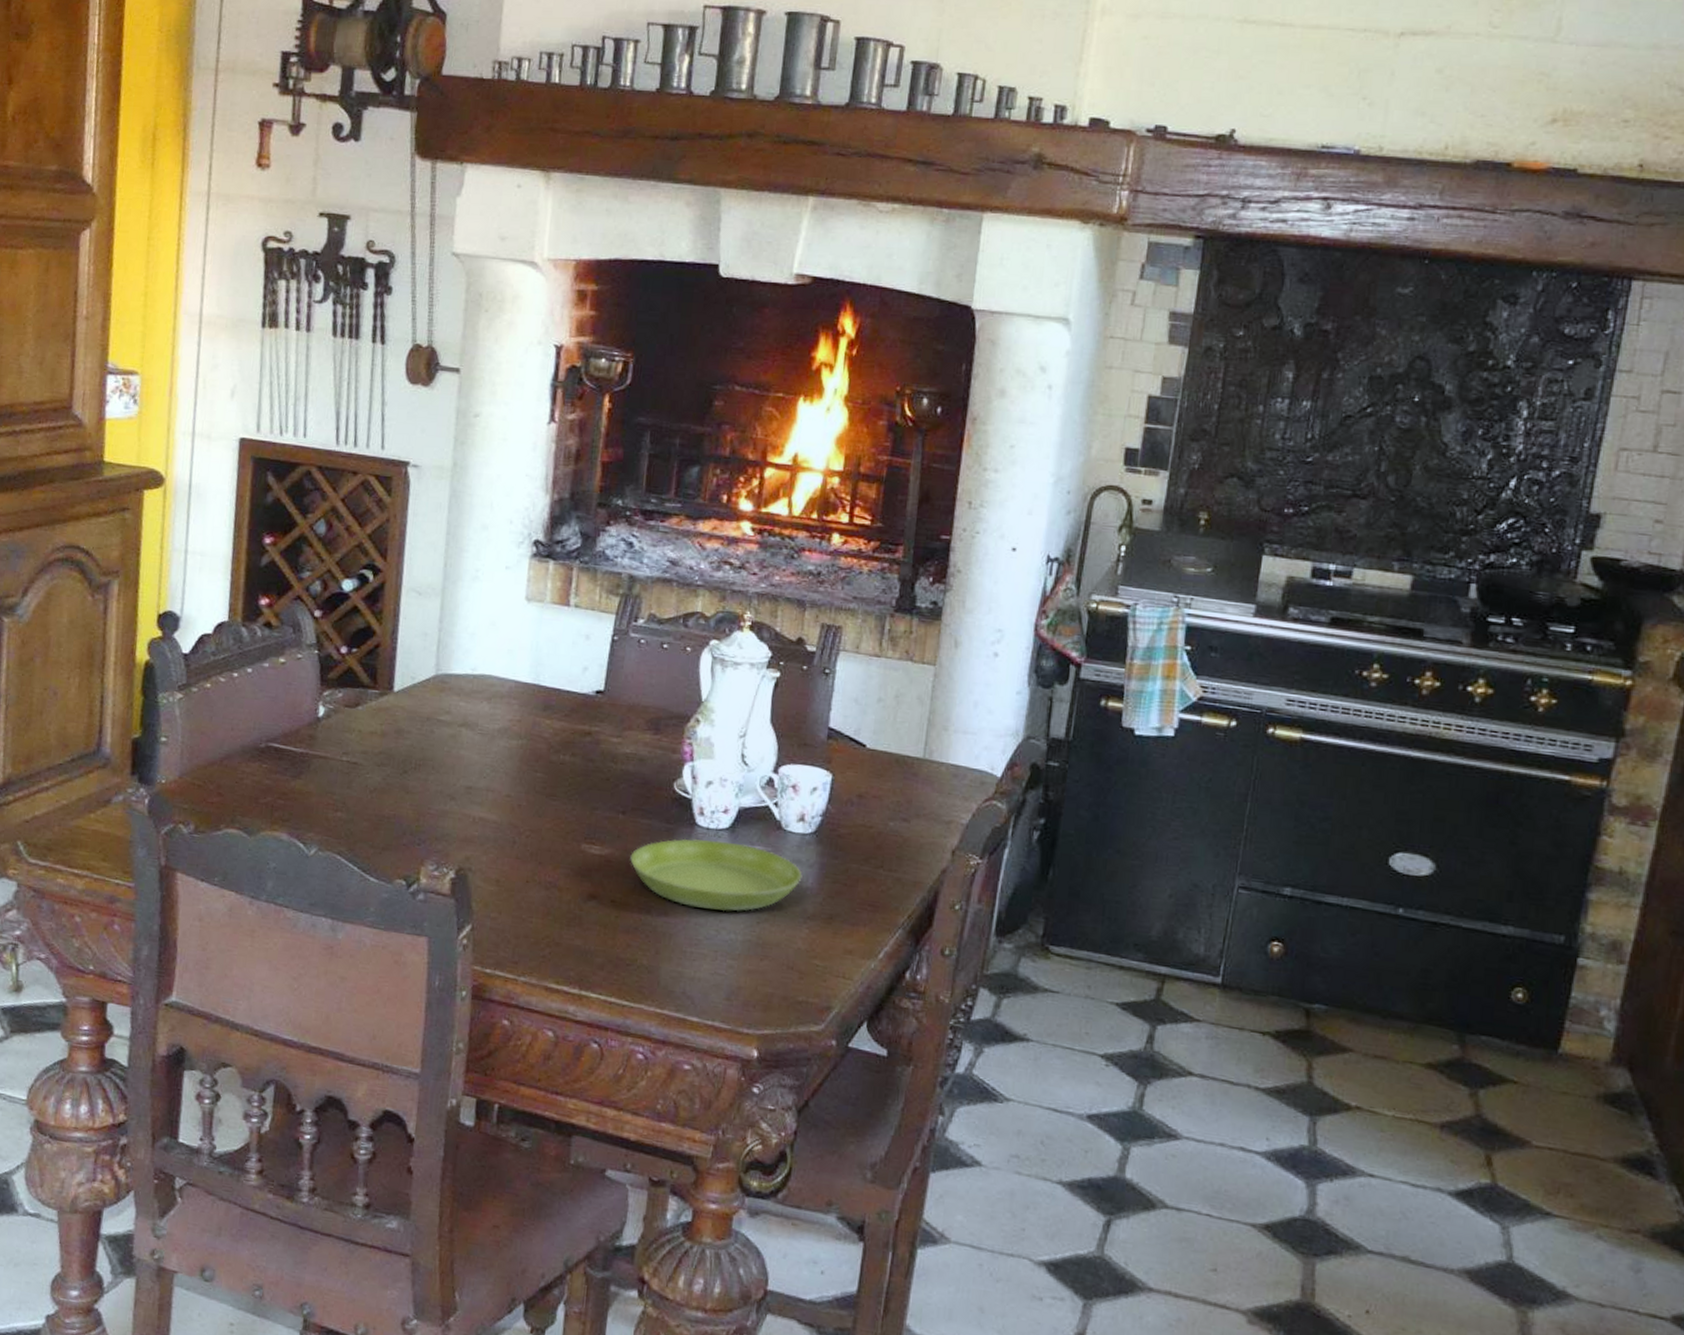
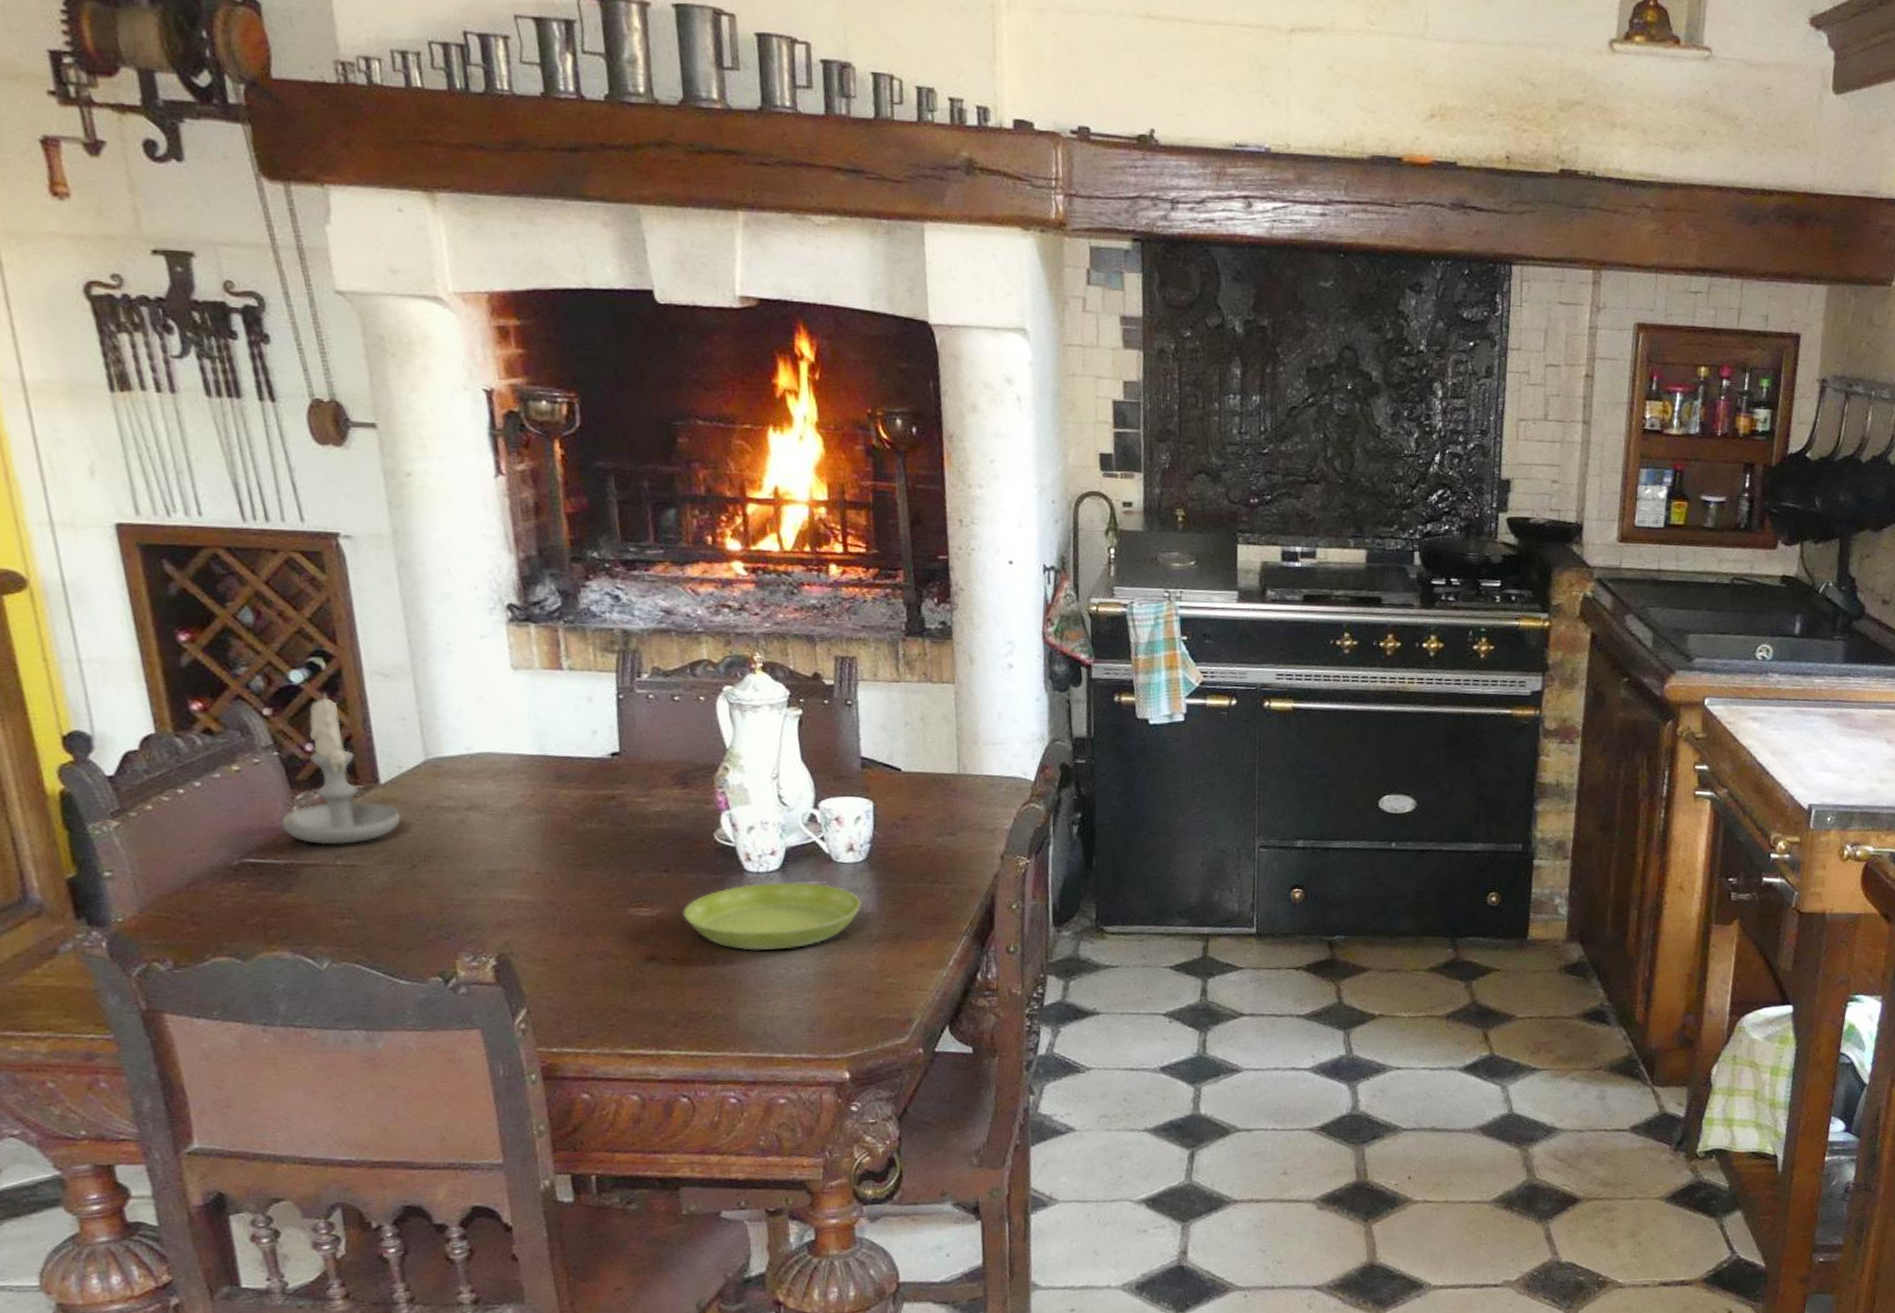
candle: none [306,602,405,743] -> present [281,692,401,845]

